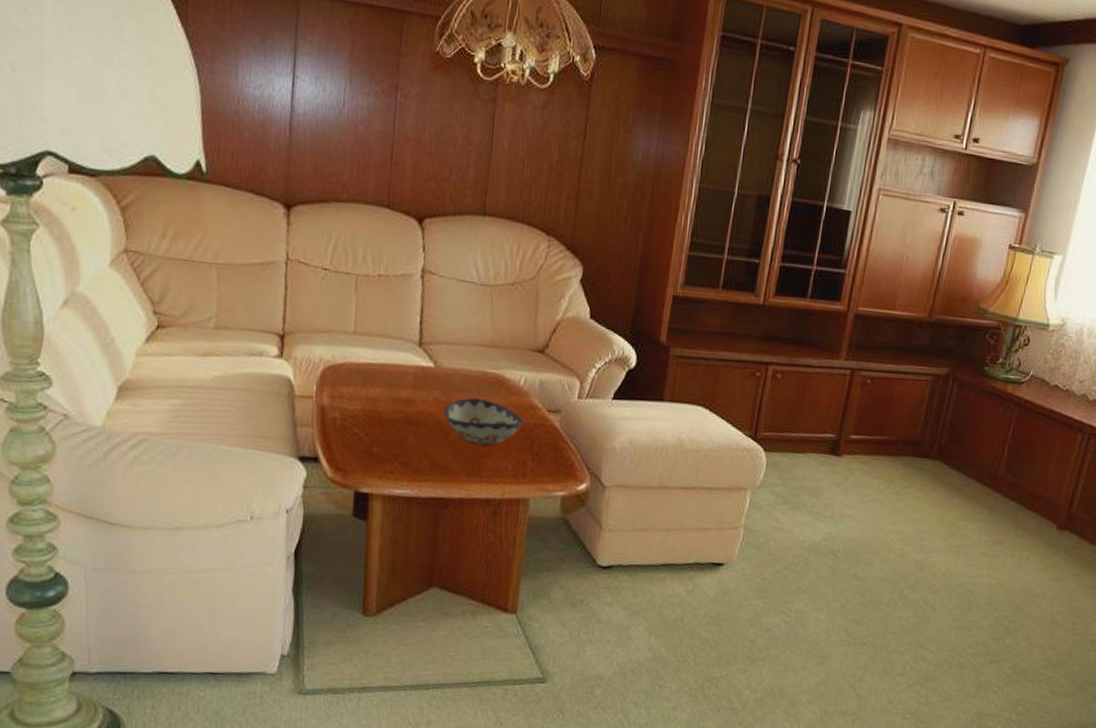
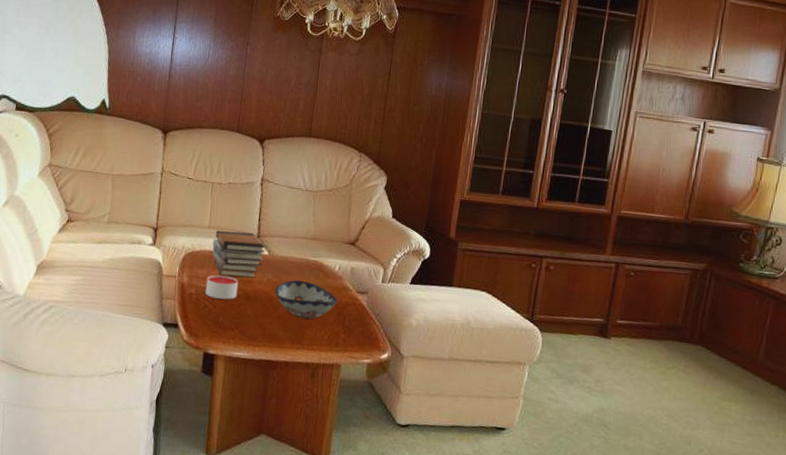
candle: none [352,393,397,425] -> present [205,275,239,300]
book stack: none [360,337,431,397] -> present [212,230,266,279]

